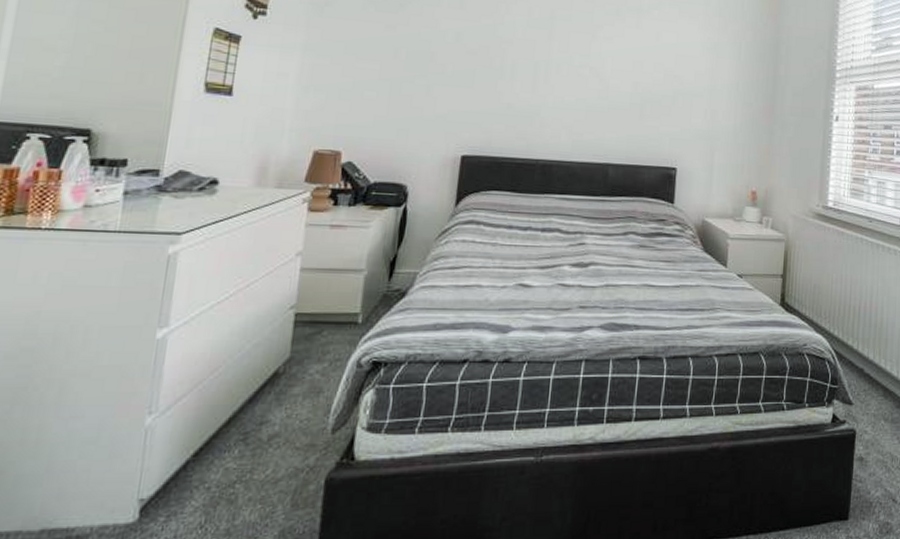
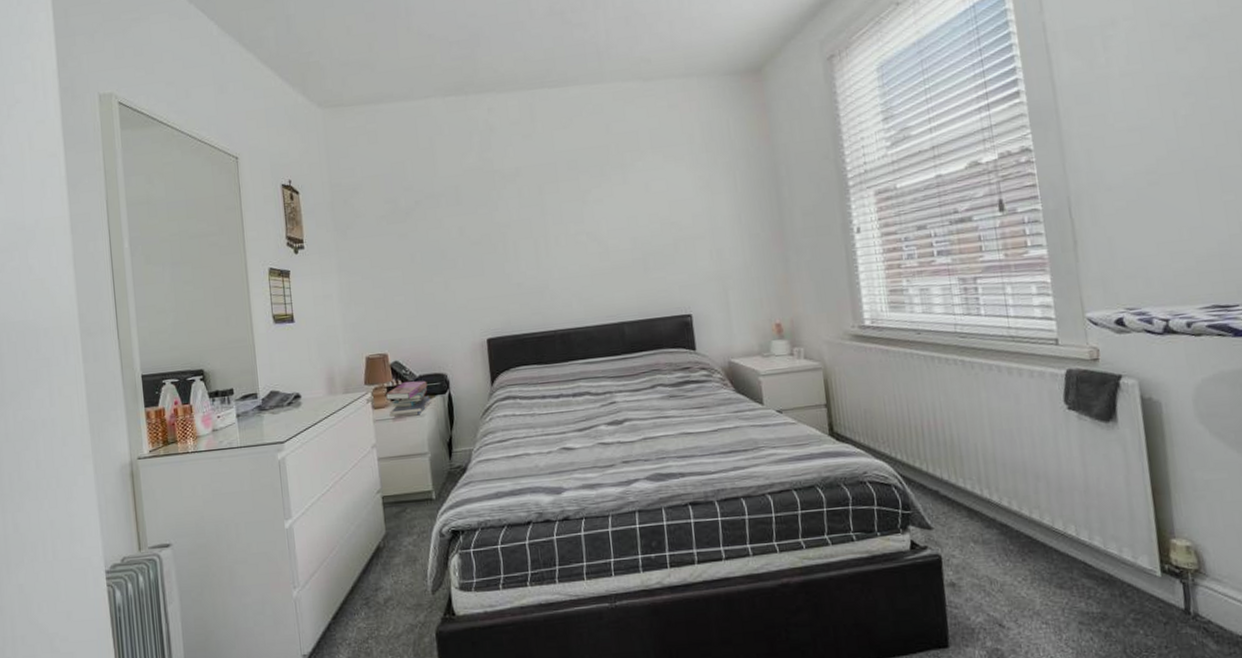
books: none [327,185,383,226] -> present [386,380,432,417]

